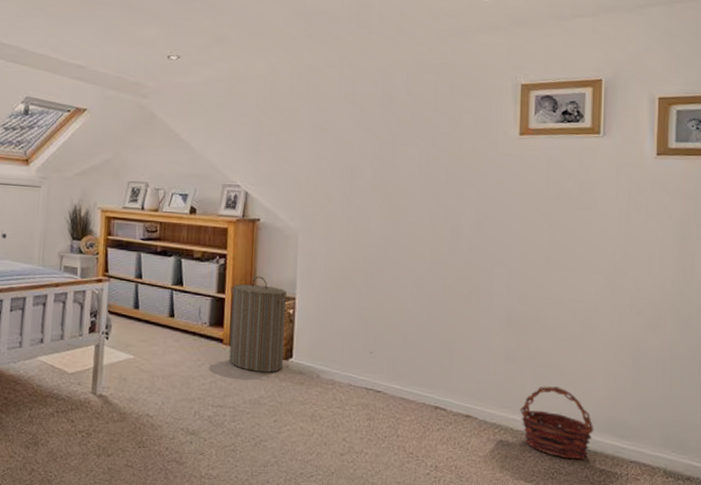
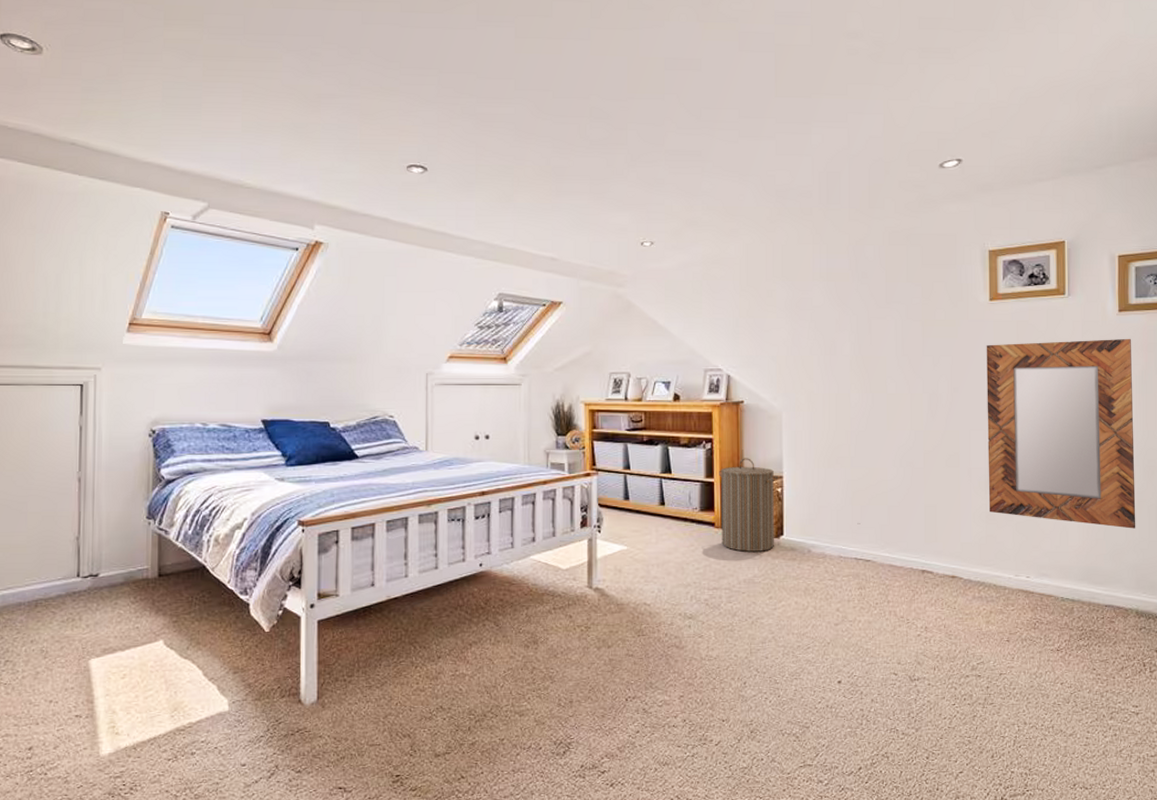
home mirror: none [508,179,669,383] -> present [986,338,1136,529]
basket: present [520,386,594,460] -> none [1002,540,1071,609]

